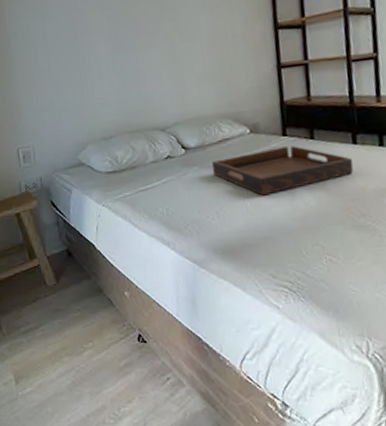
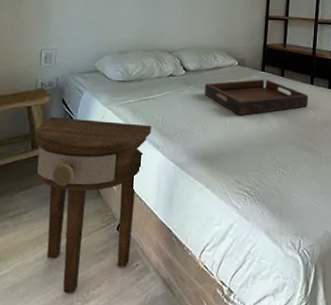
side table: none [29,219,159,411] -> present [35,117,151,294]

